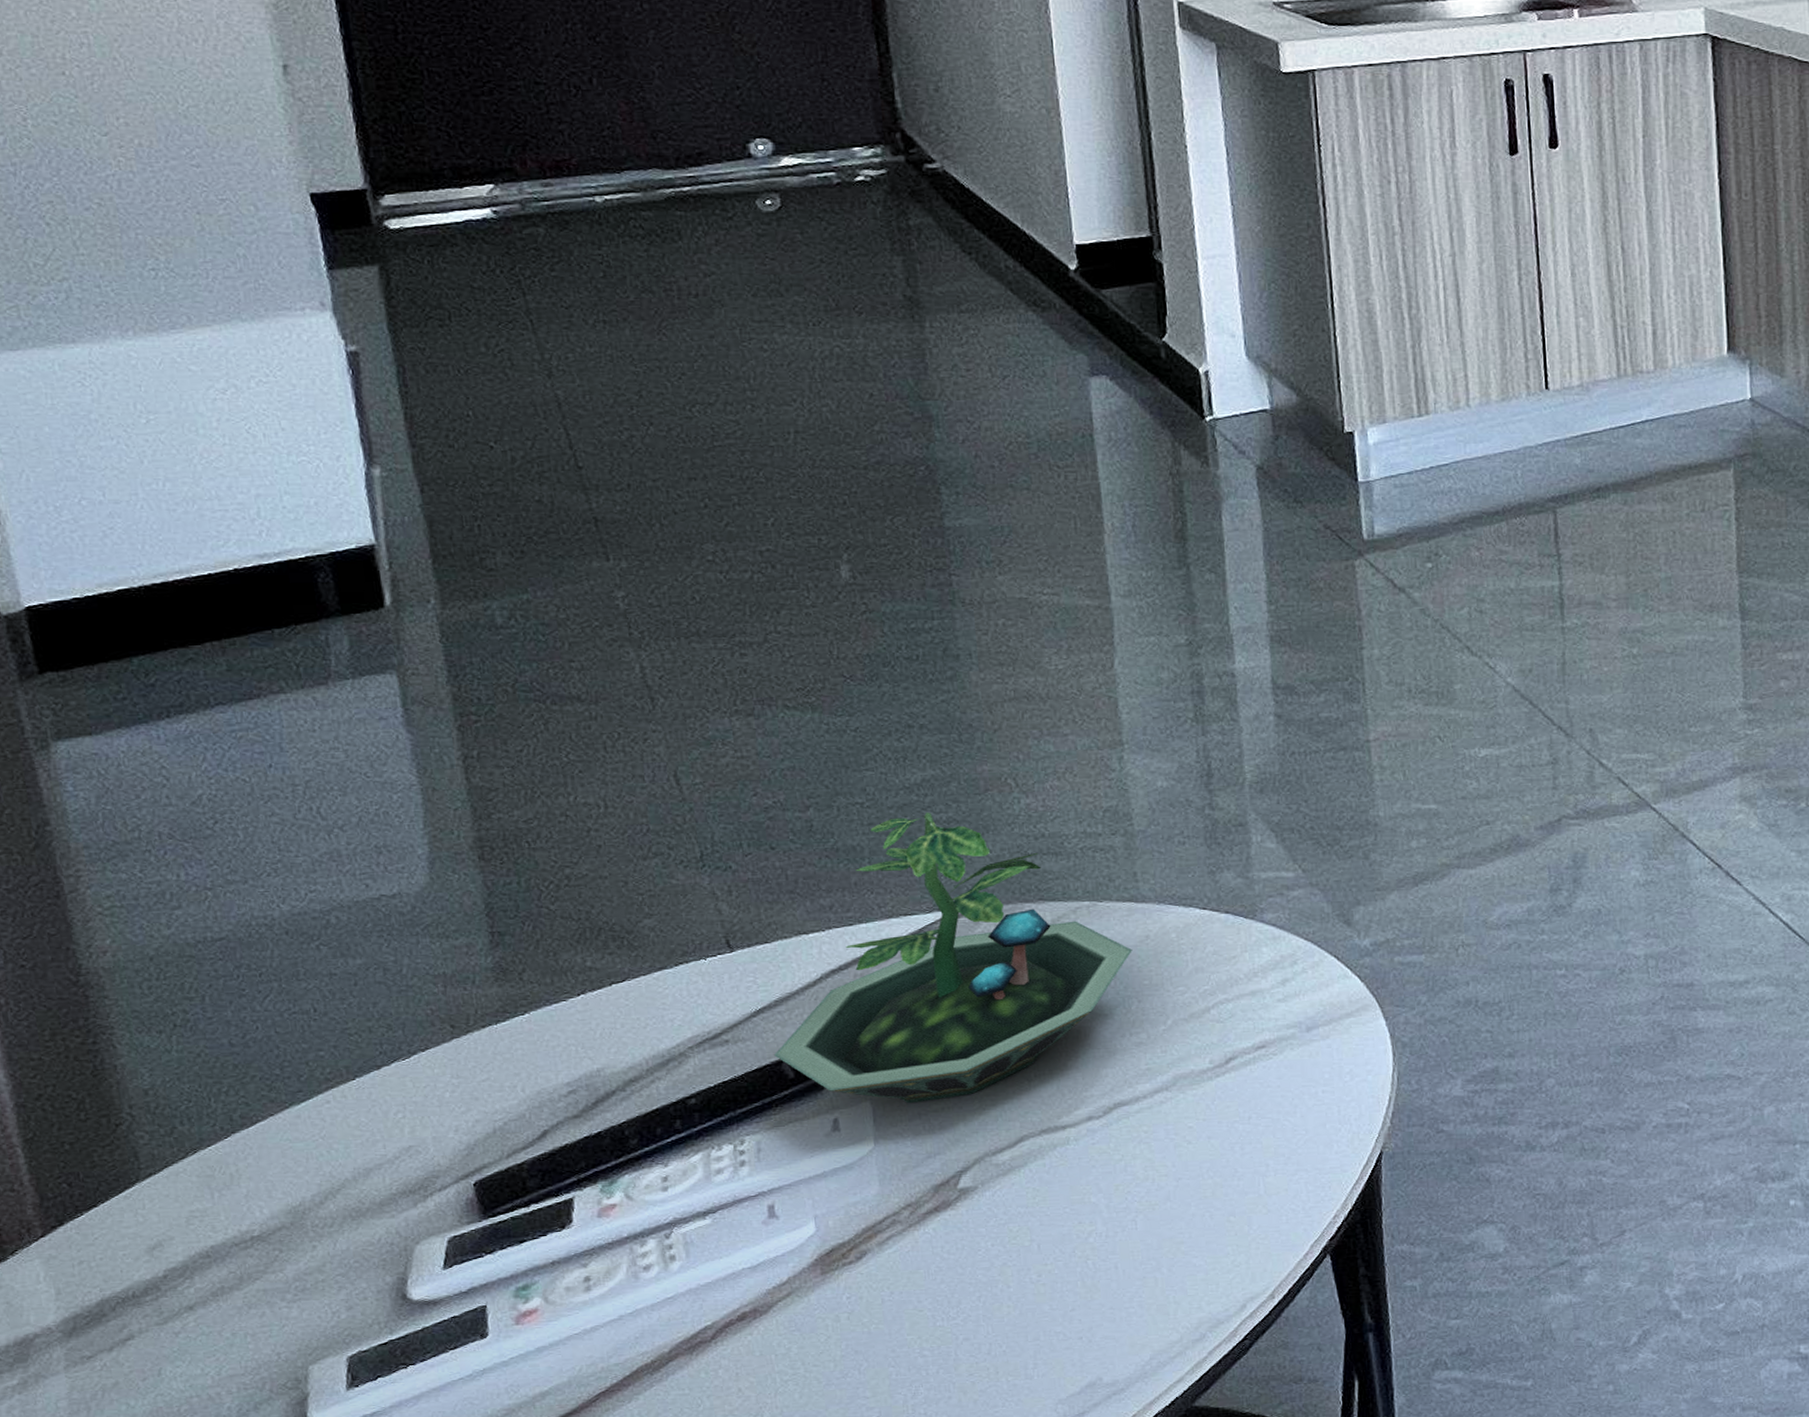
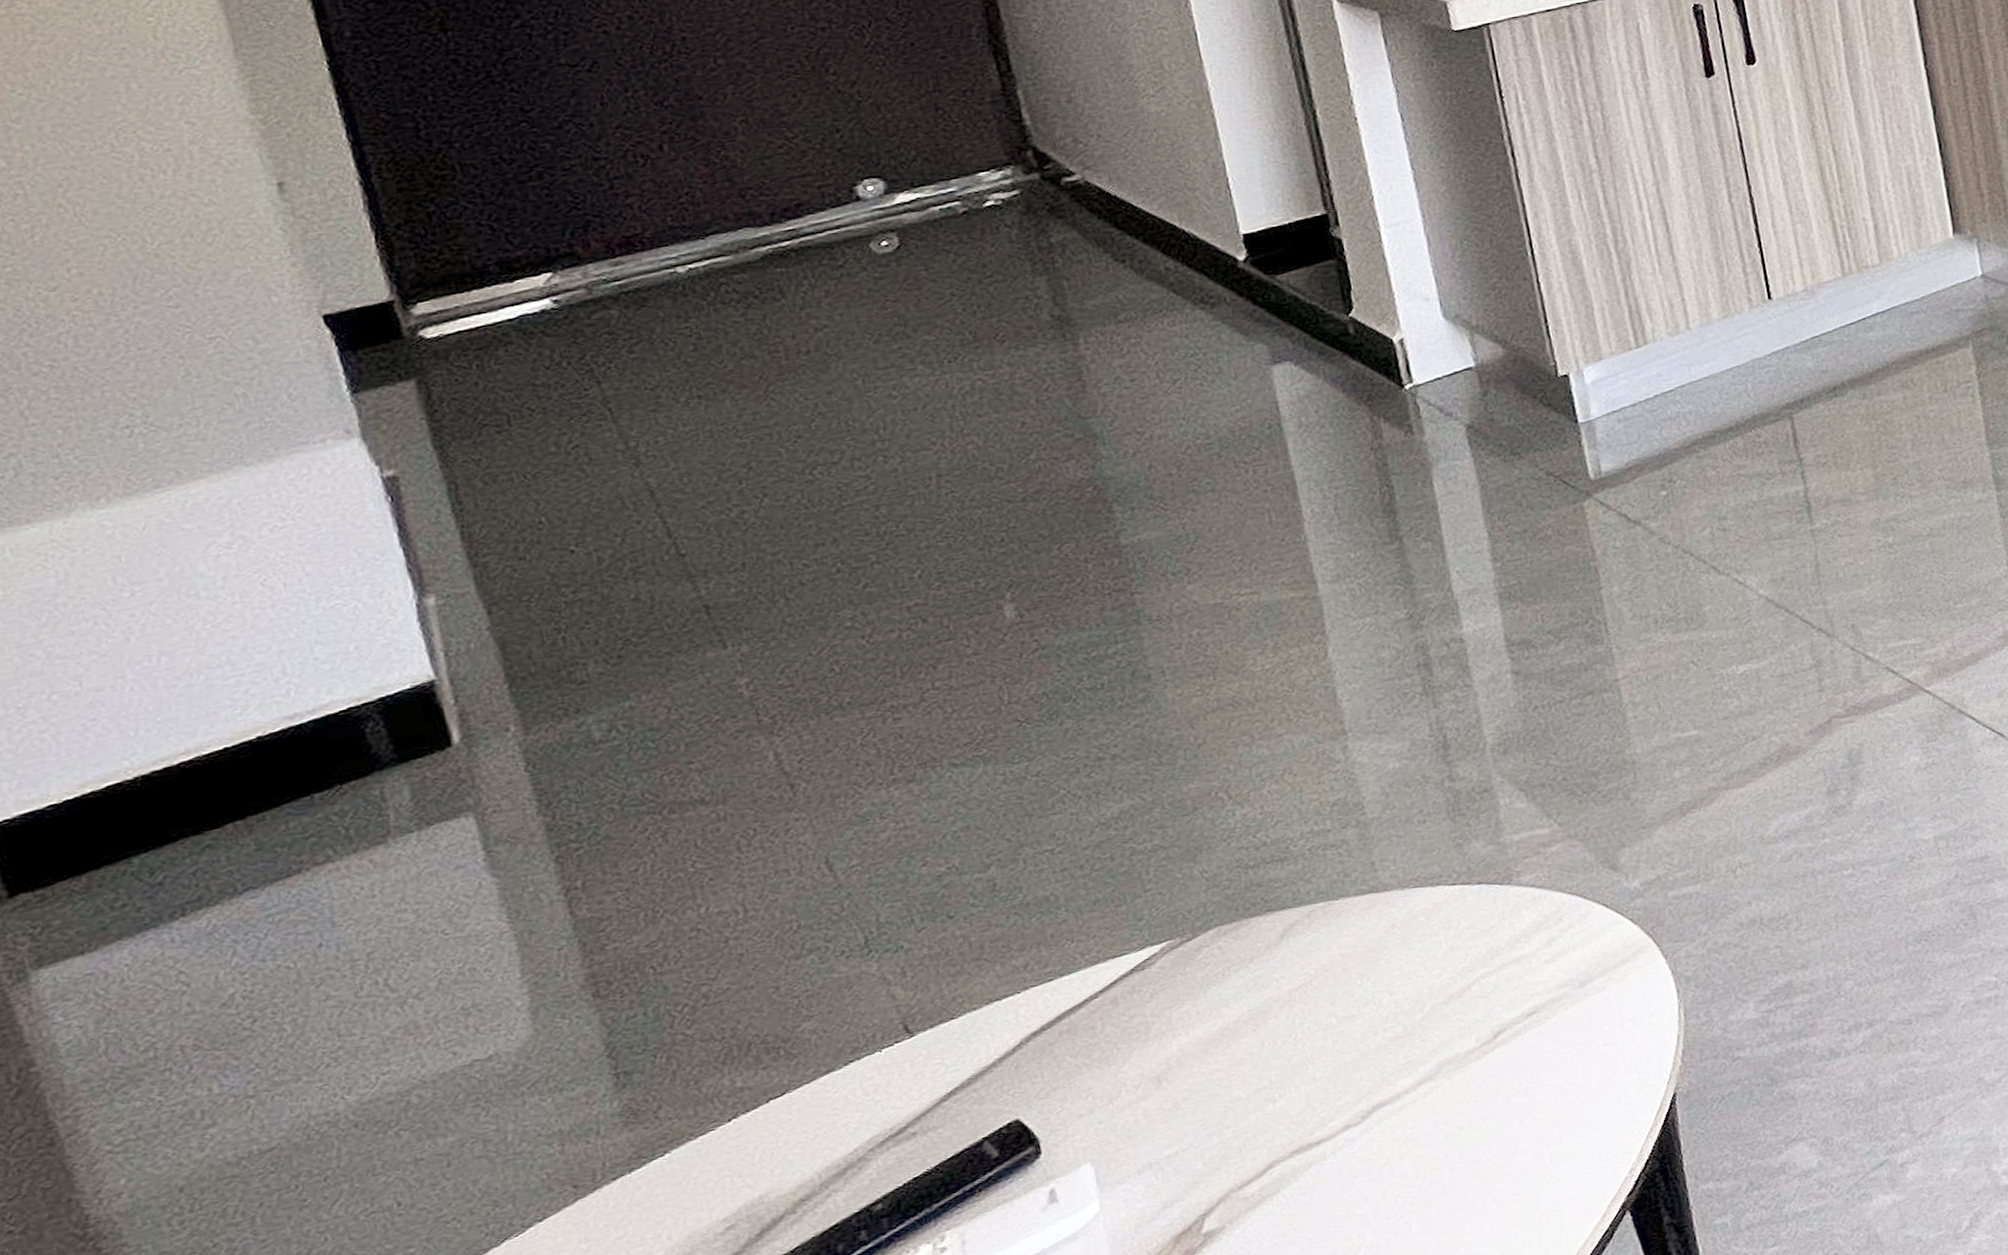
terrarium: present [773,813,1132,1104] -> none [971,845,1378,1162]

